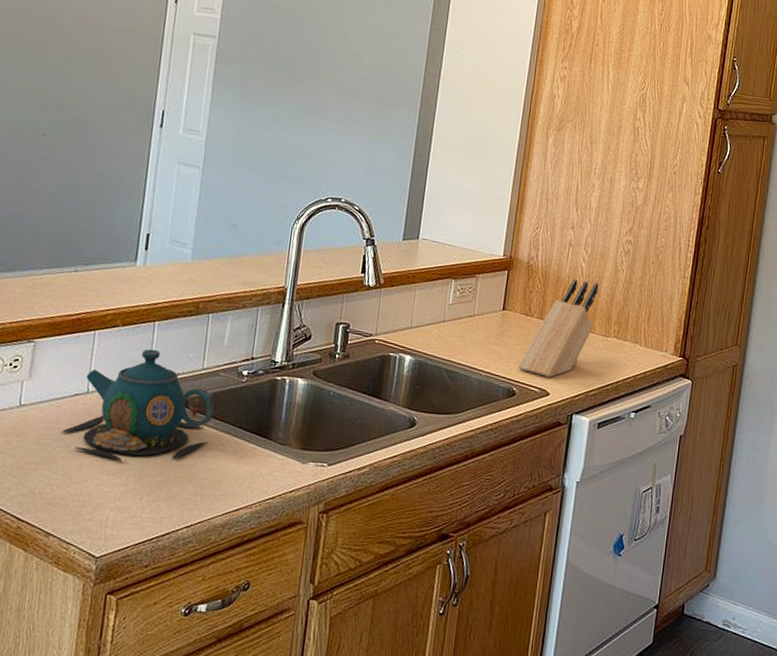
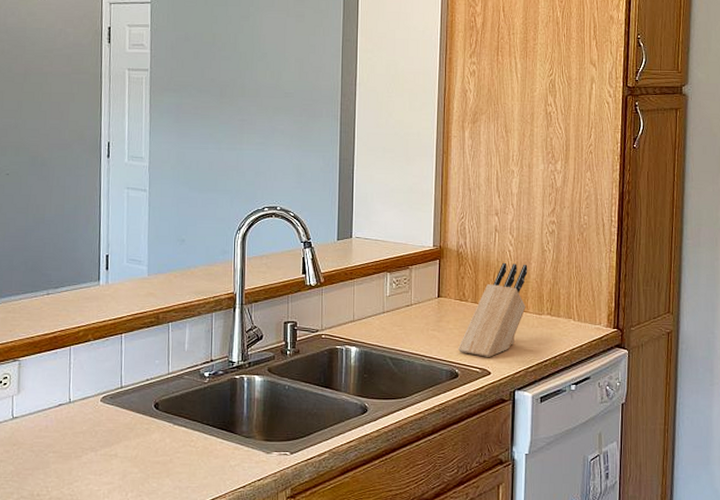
teapot: present [60,349,215,461] -> none [49,359,183,462]

